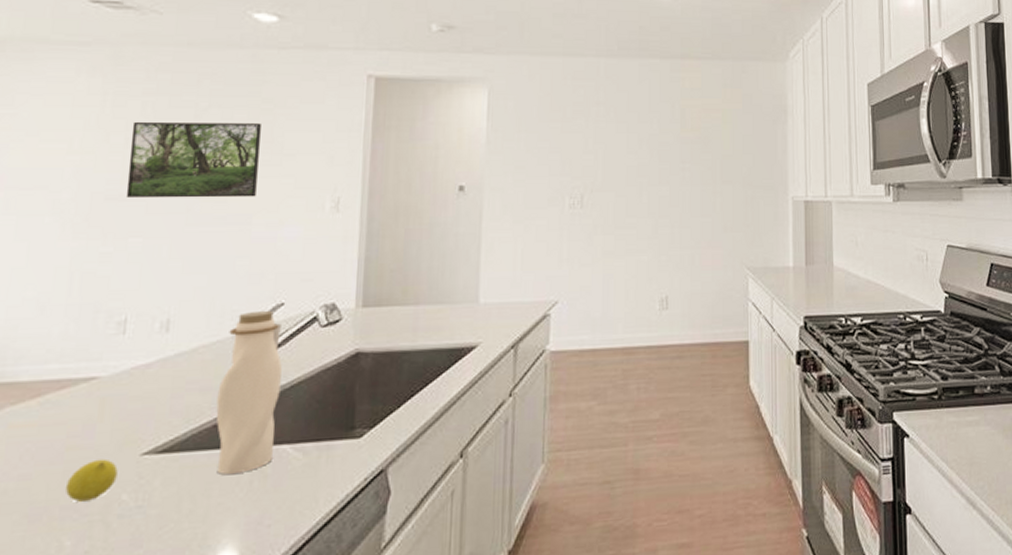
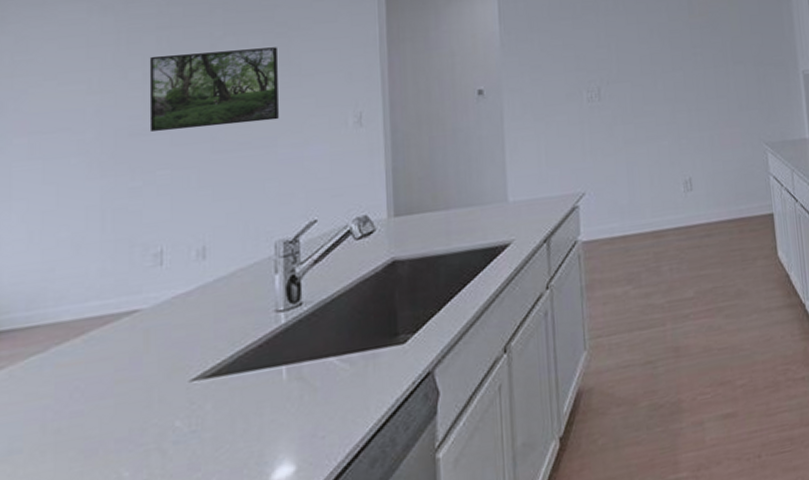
fruit: present [65,458,118,502] -> none [118,388,168,433]
water bottle: present [216,310,282,475] -> none [260,228,321,392]

